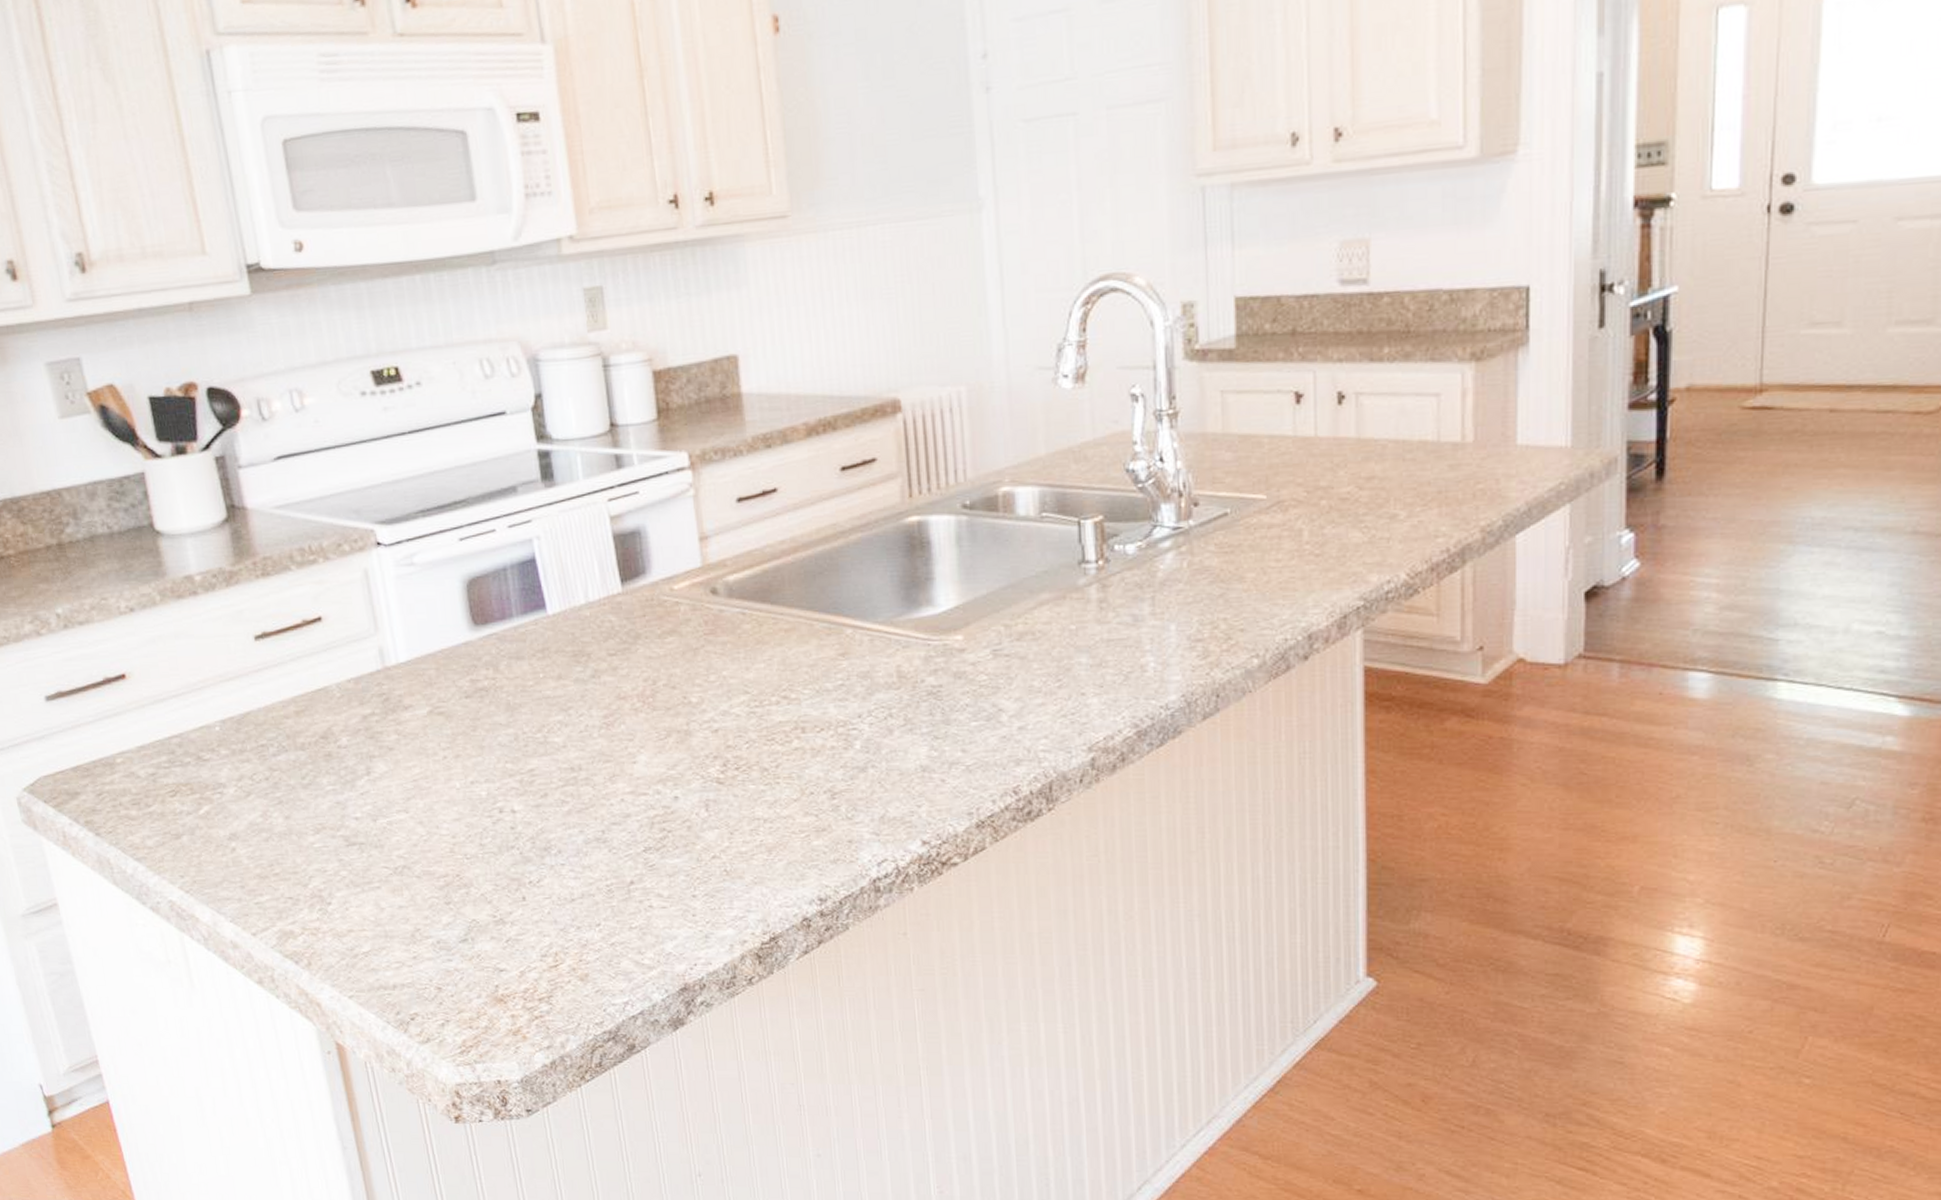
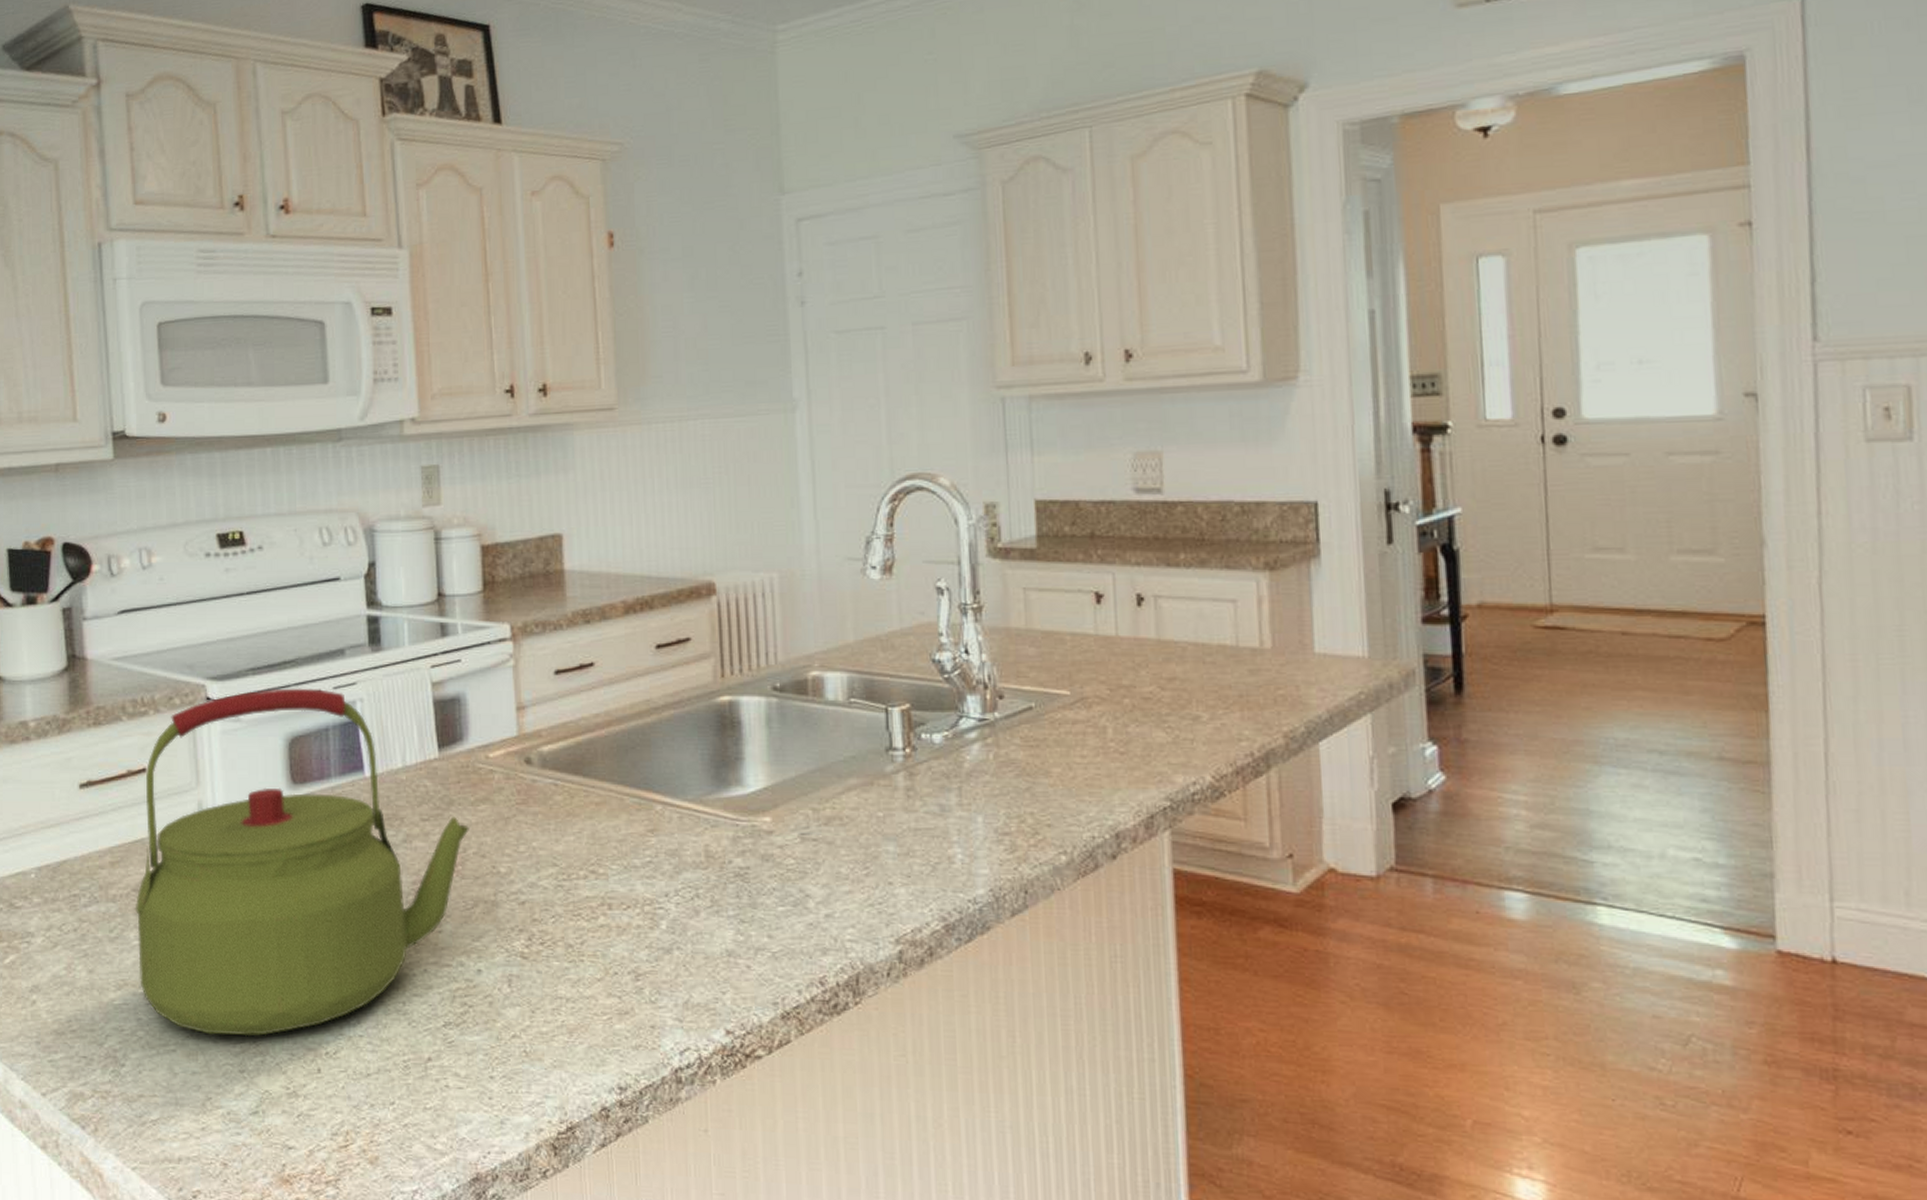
kettle: none [322,528,658,871] -> present [134,688,469,1037]

